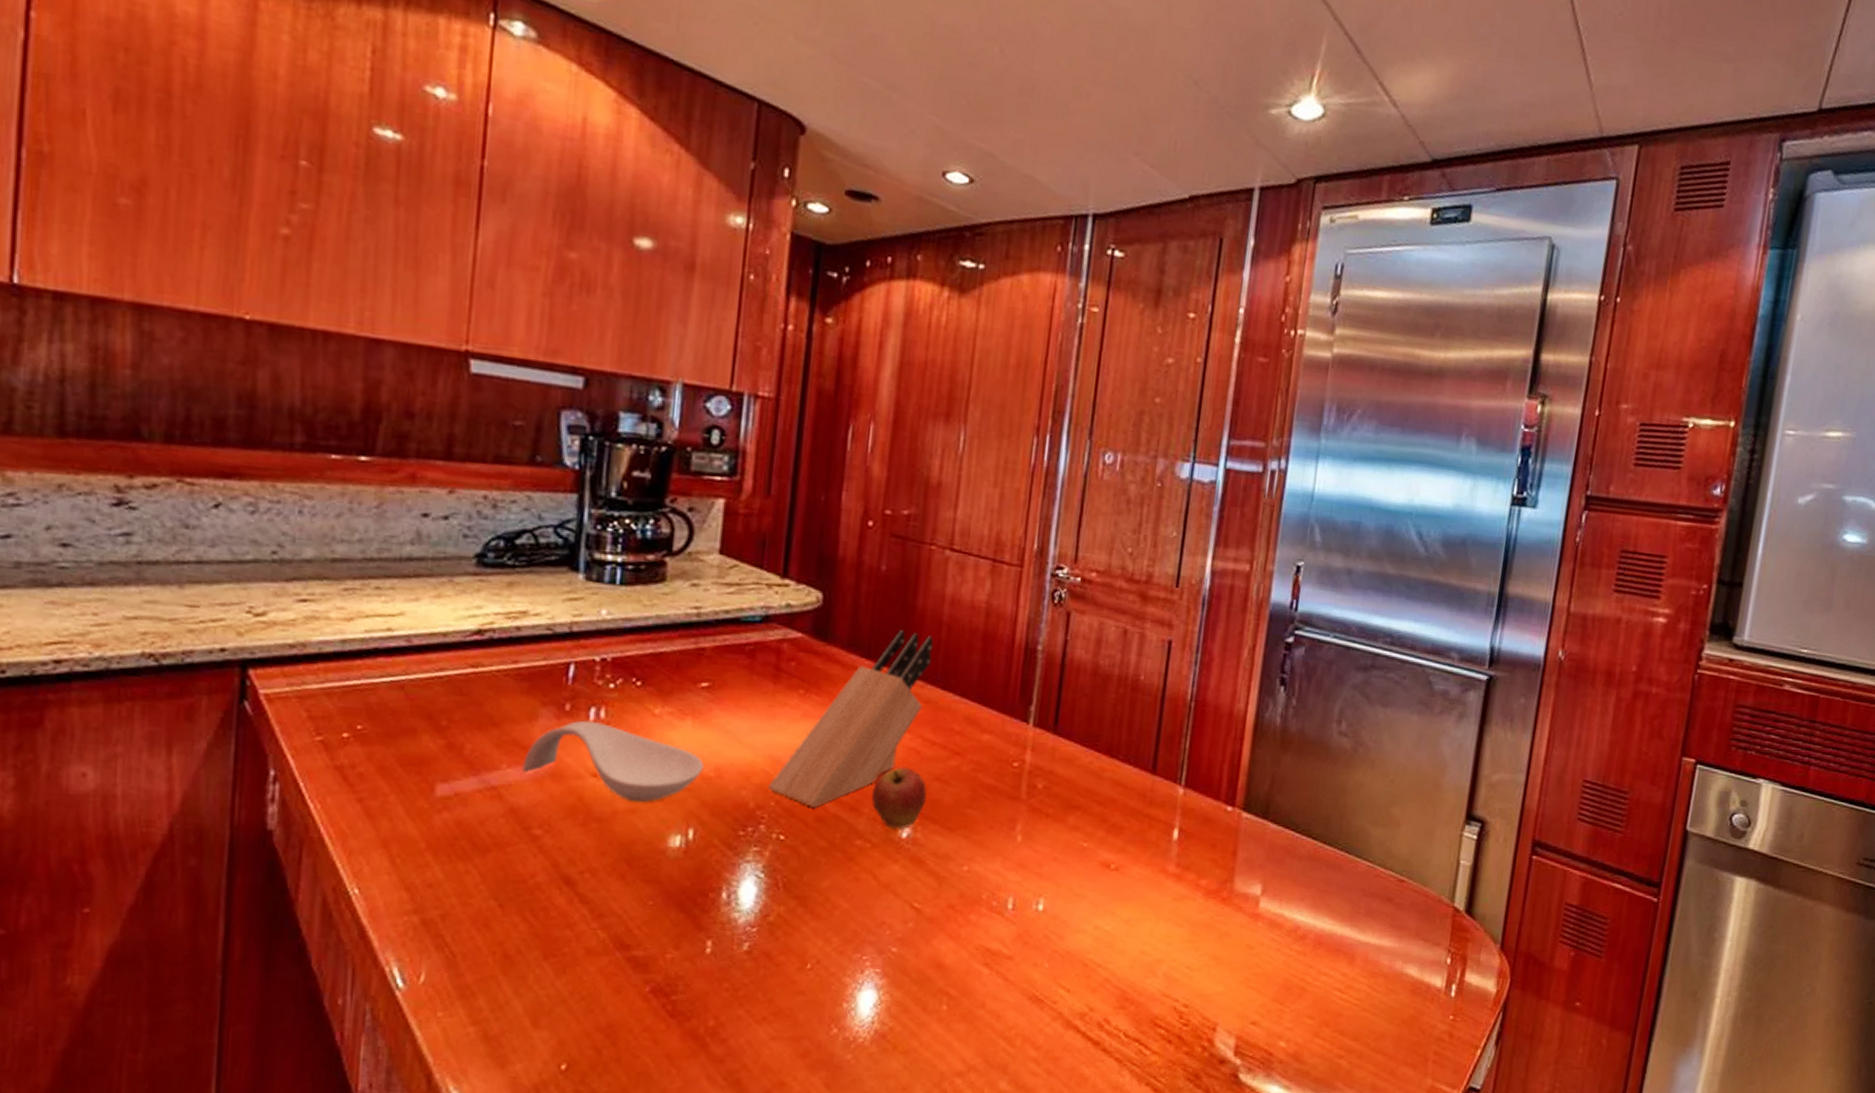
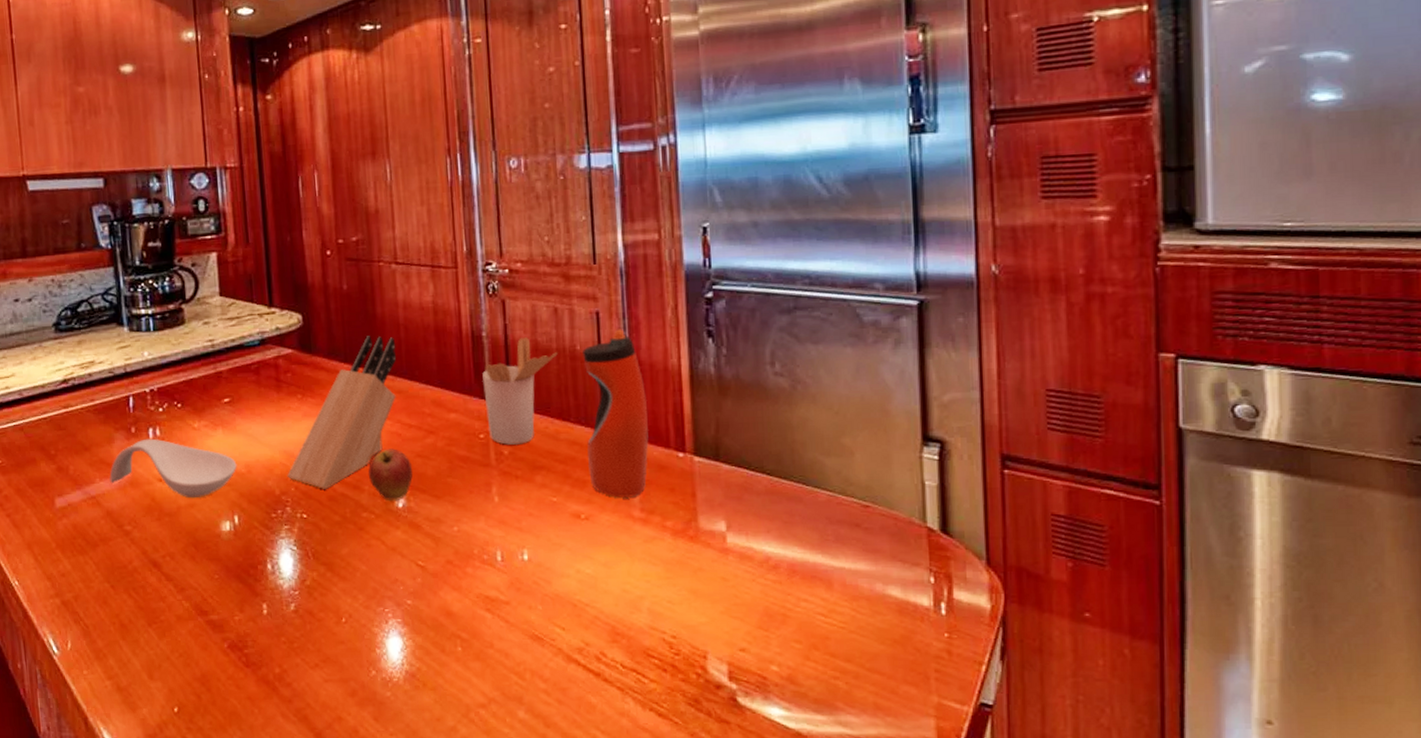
utensil holder: none [1024,657,1119,779] -> present [482,337,558,445]
water bottle: none [1128,663,1206,851] -> present [583,329,649,499]

